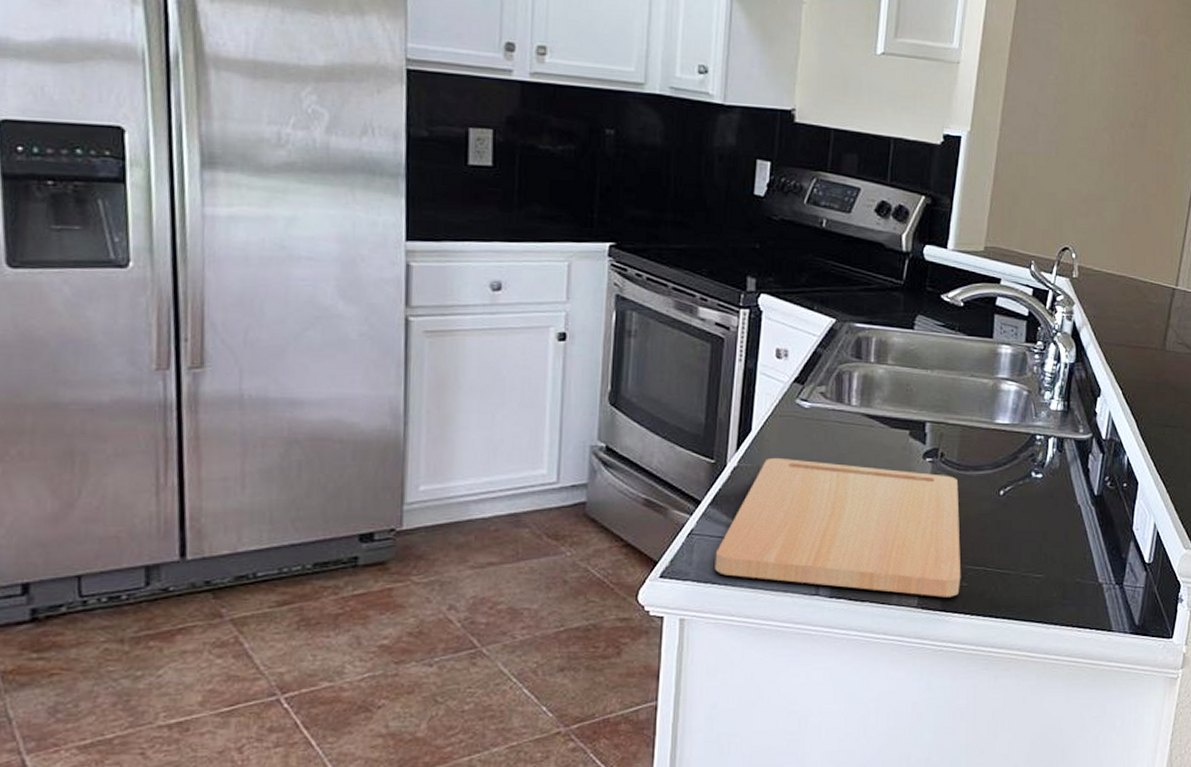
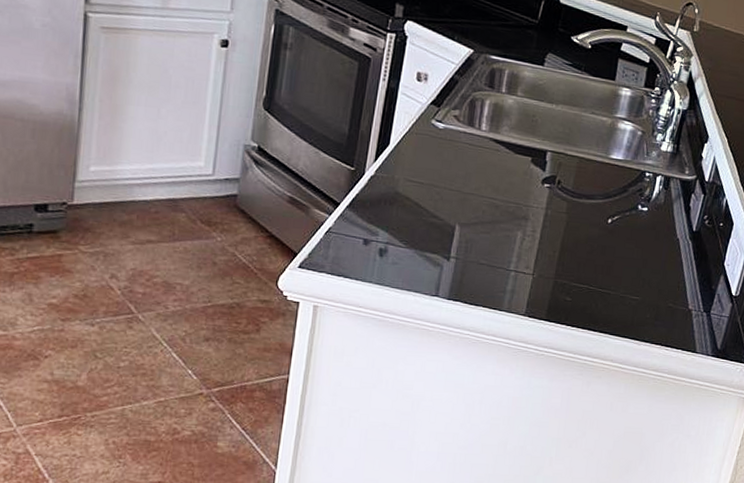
cutting board: present [715,457,961,597] -> none [348,170,572,309]

